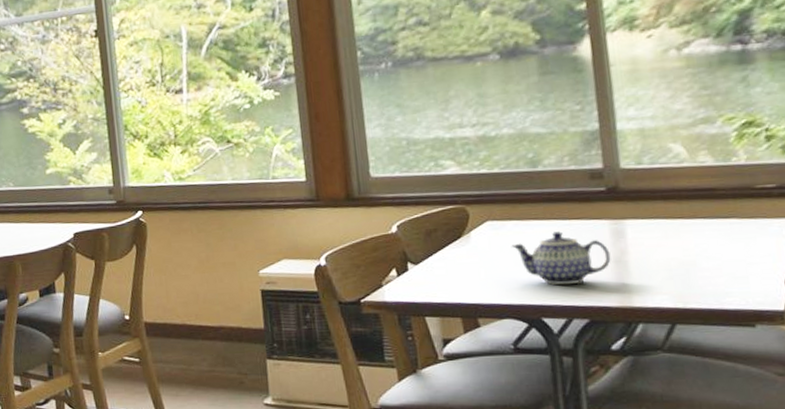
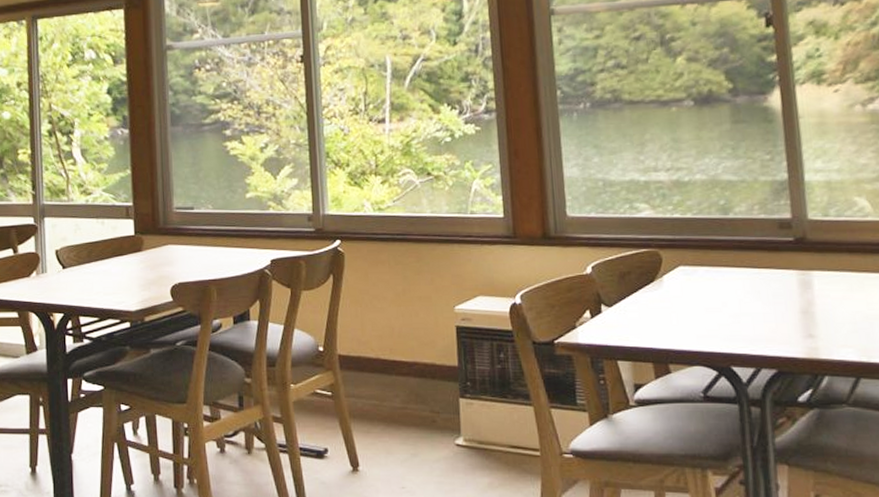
teapot: present [511,231,611,285] -> none [702,280,799,333]

